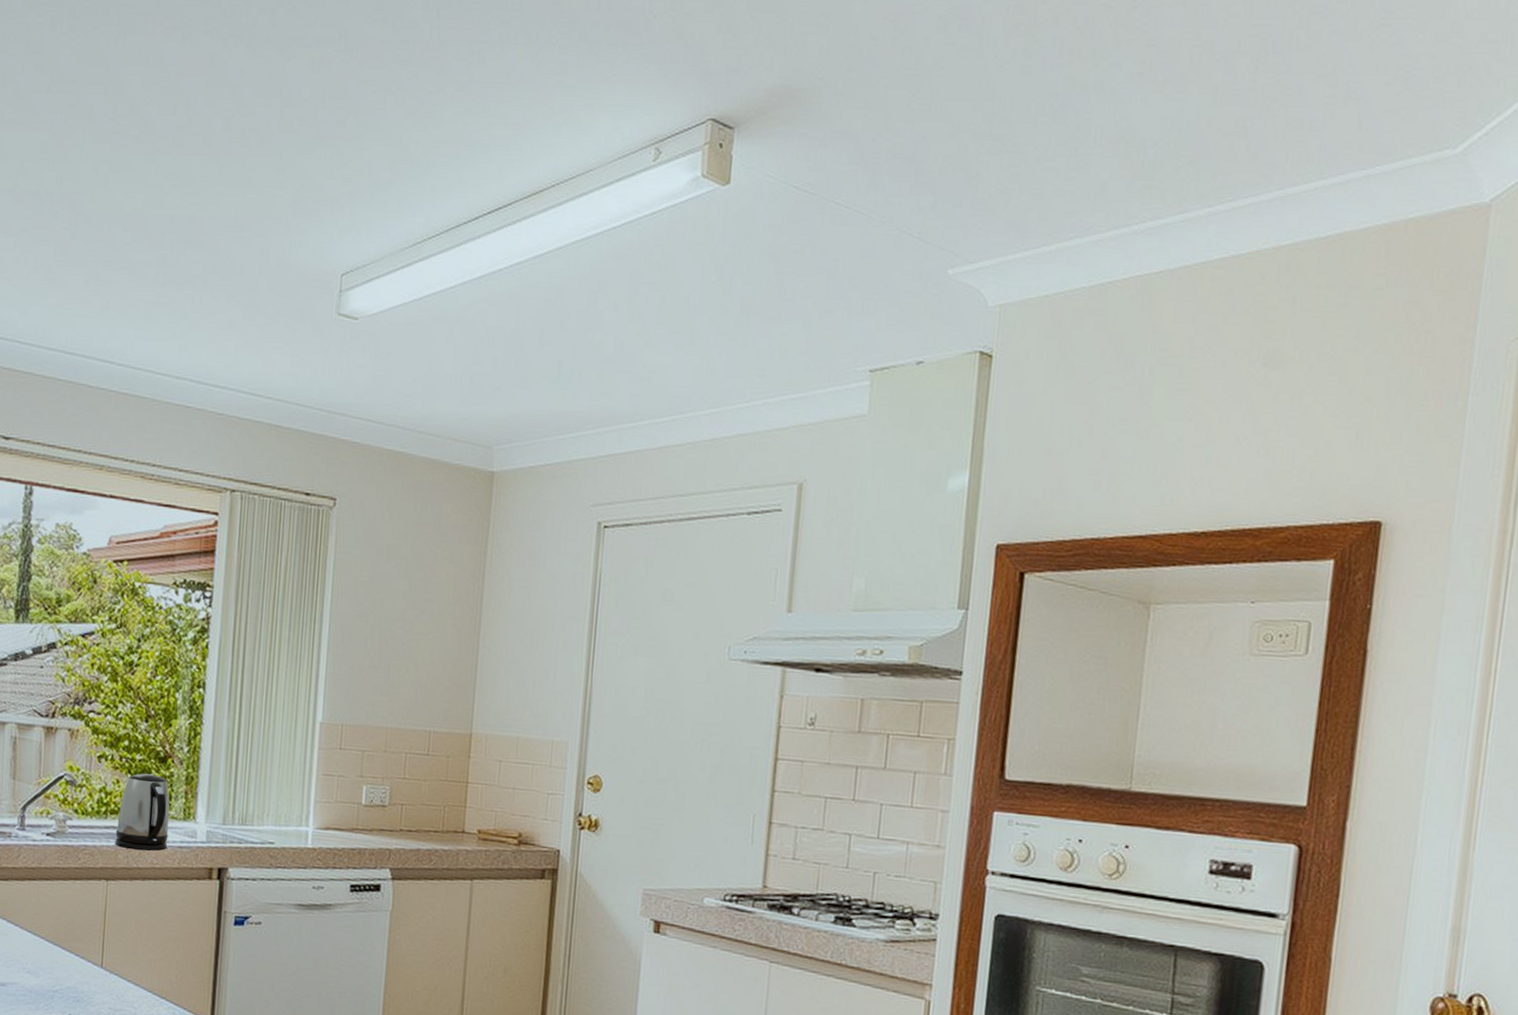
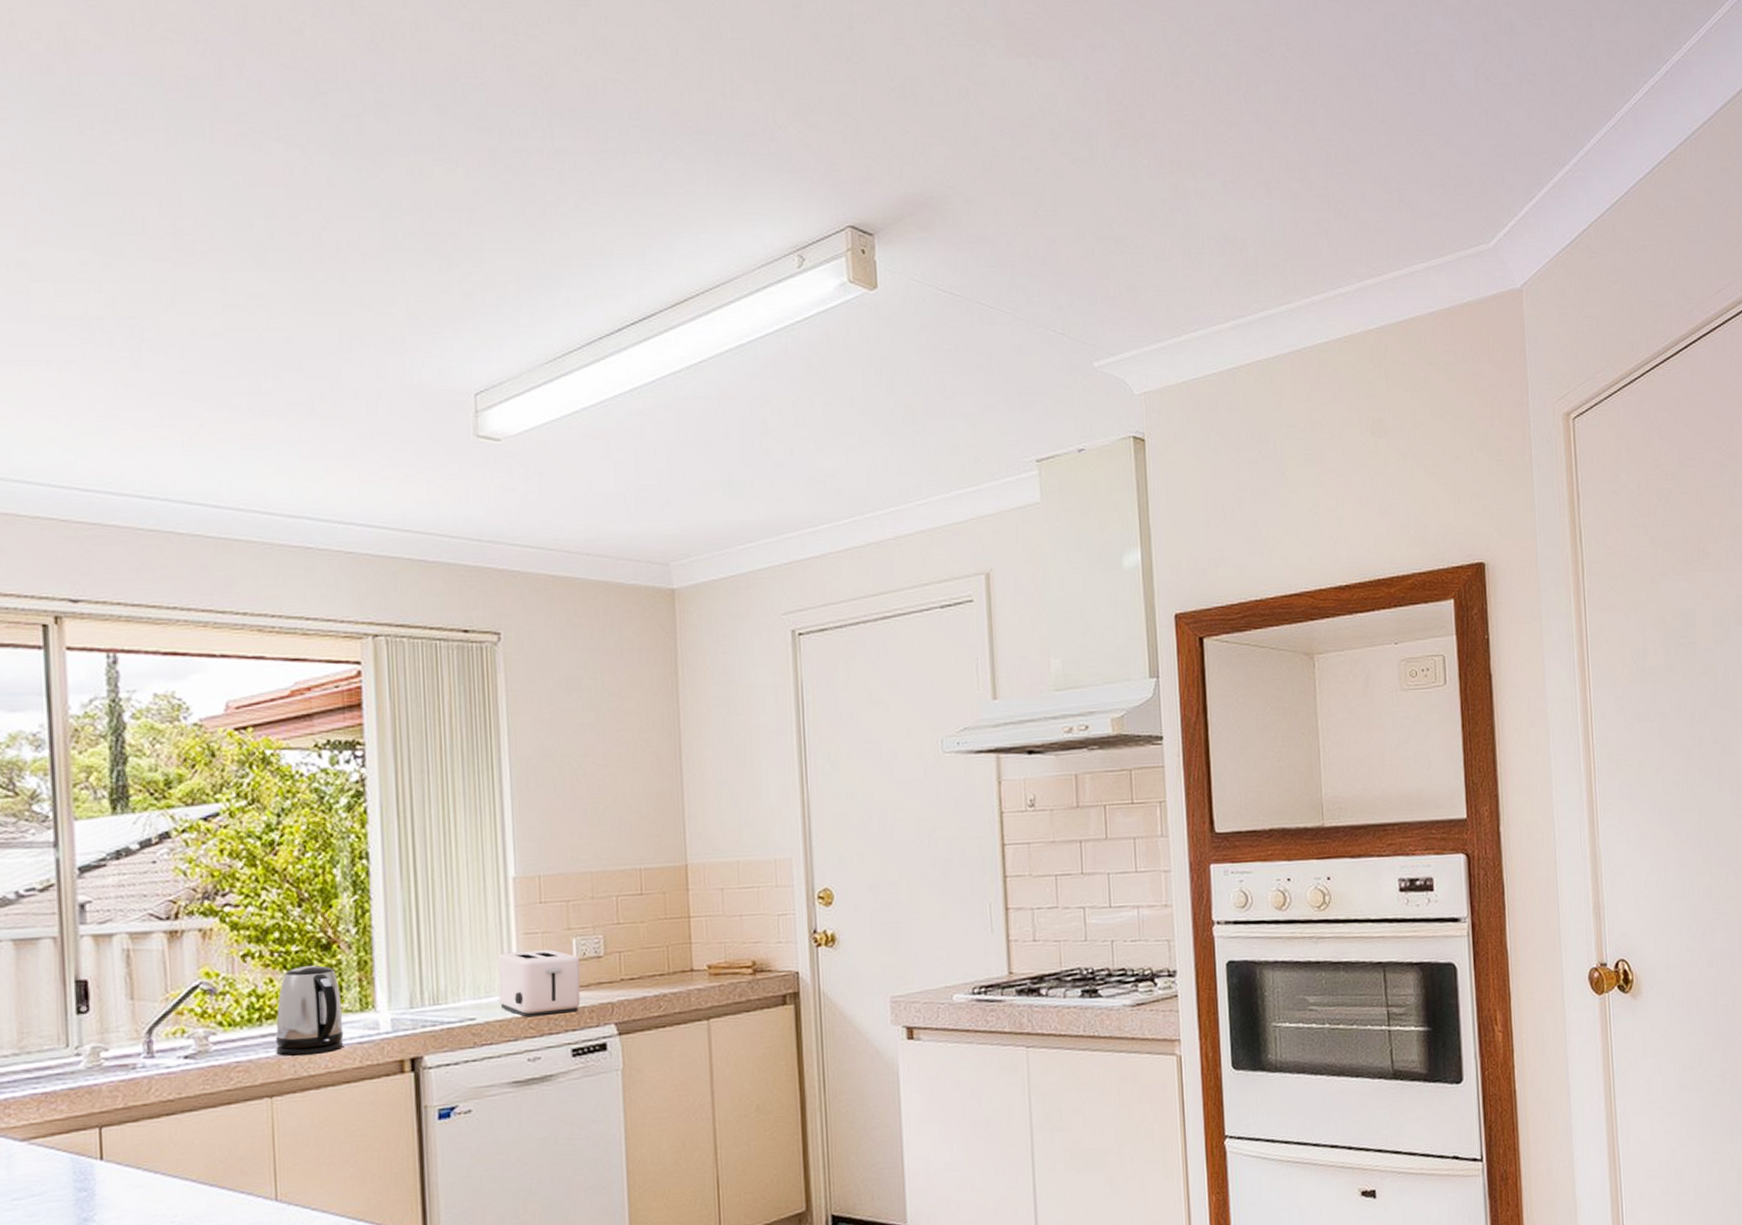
toaster: none [295,789,367,853] -> present [498,949,581,1018]

